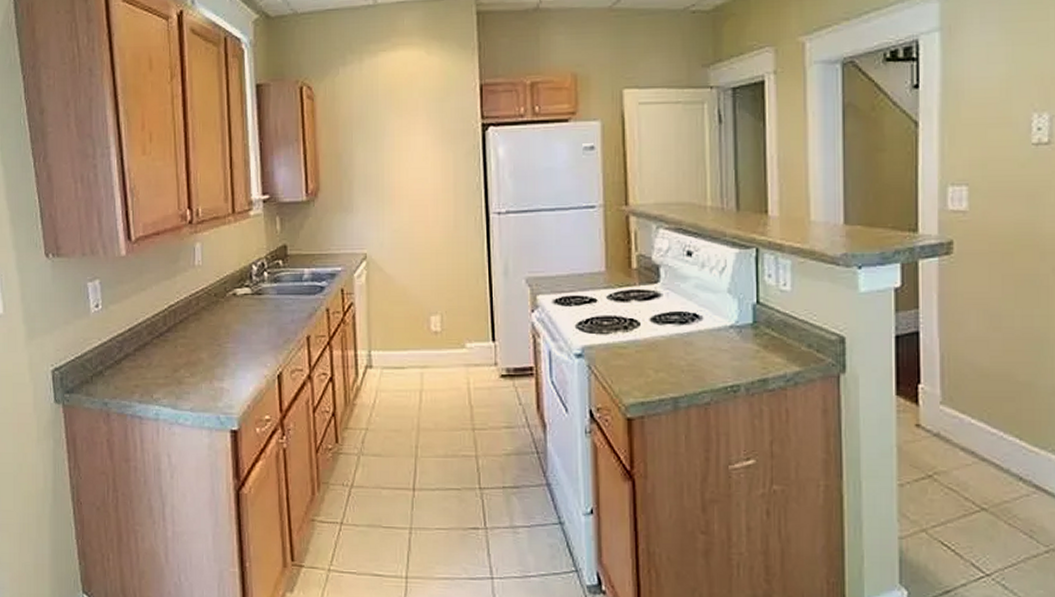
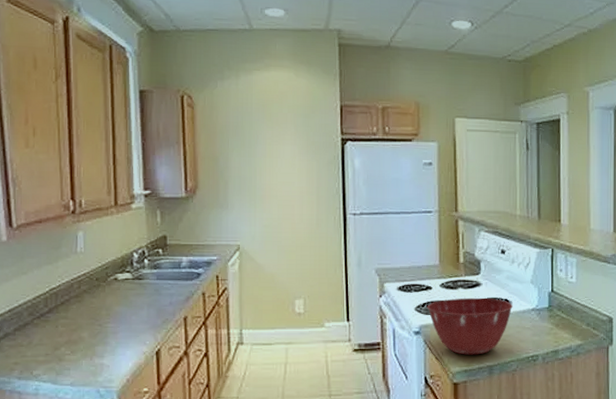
mixing bowl: none [591,312,704,384] -> present [427,297,513,355]

